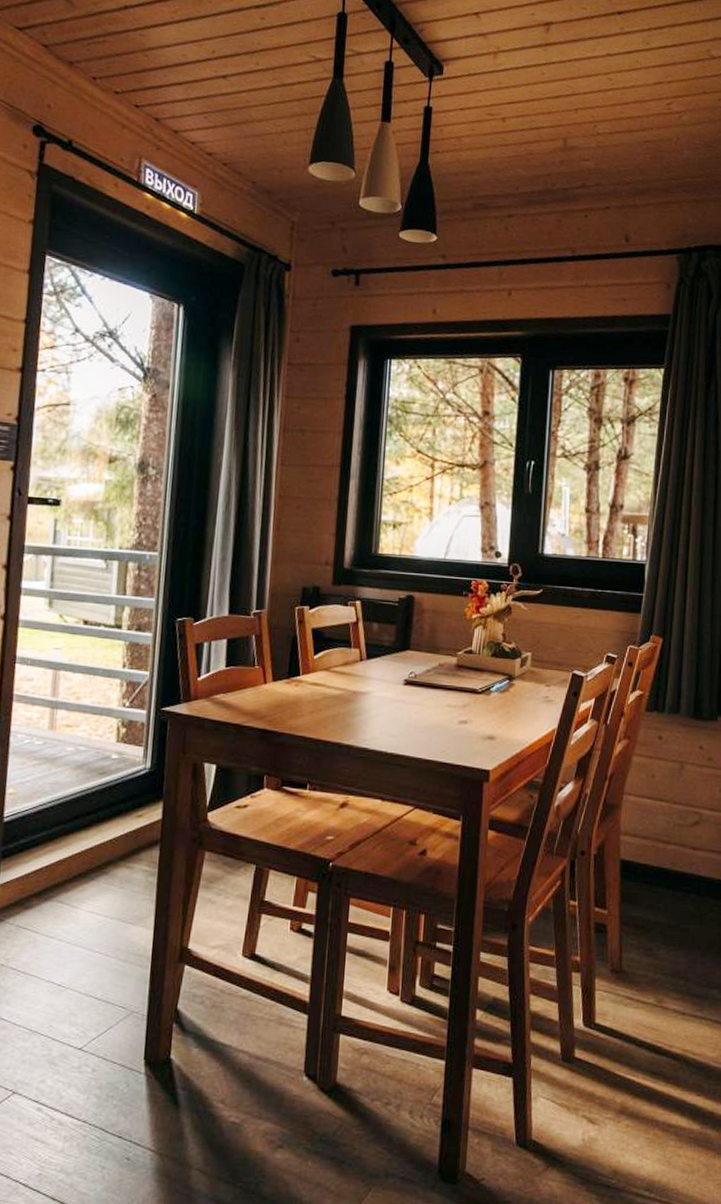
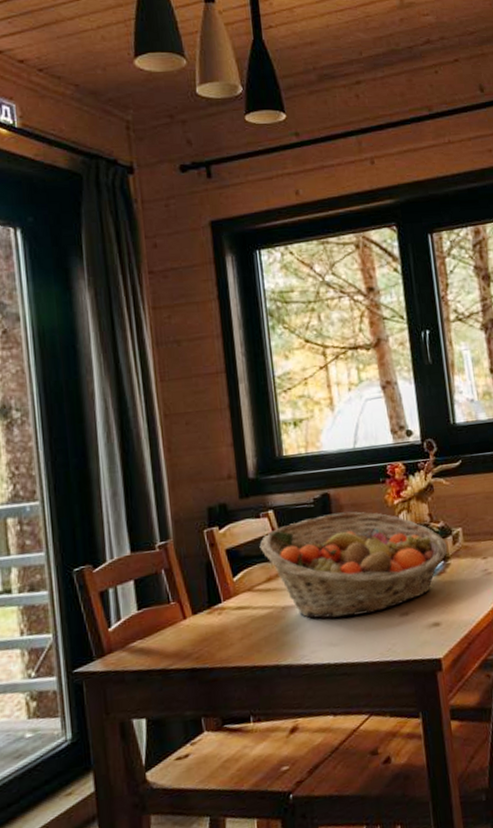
fruit basket: none [342,615,515,715] -> present [259,511,448,619]

